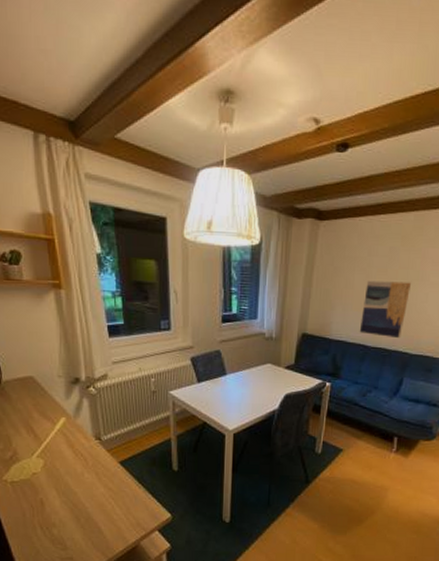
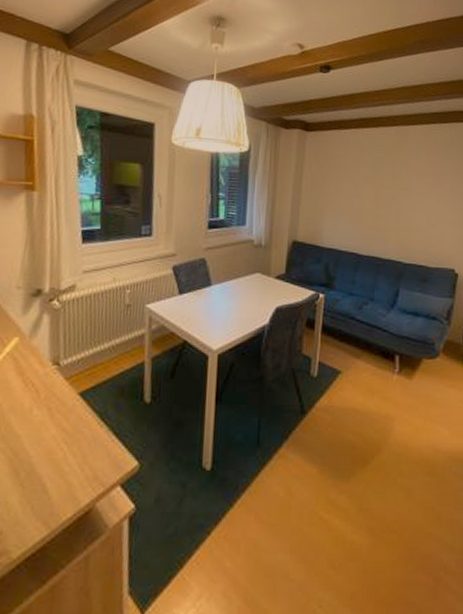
wall art: present [359,280,411,339] -> none [351,189,398,247]

